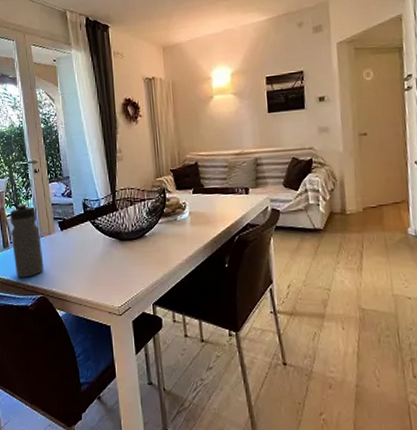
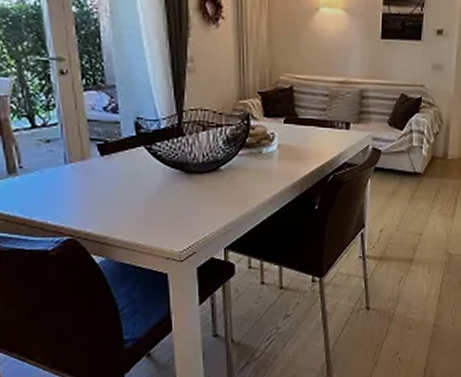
water bottle: present [9,203,44,278] -> none [18,115,74,215]

